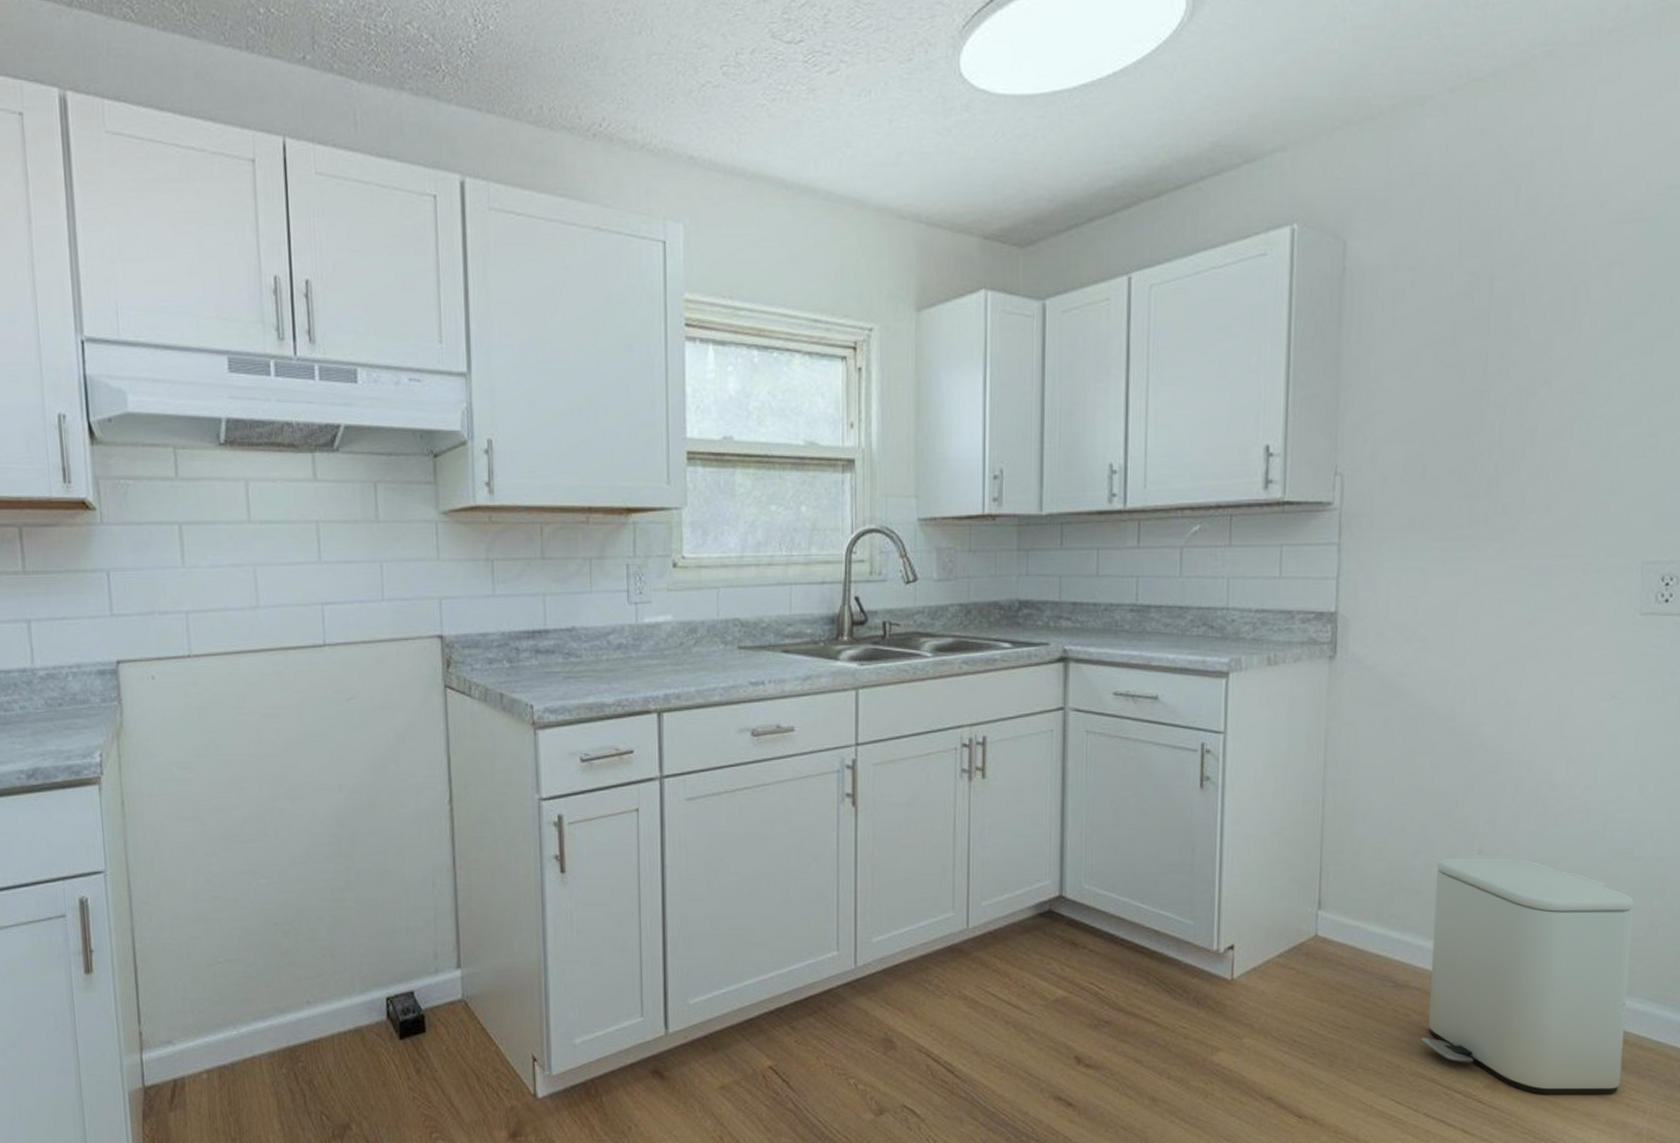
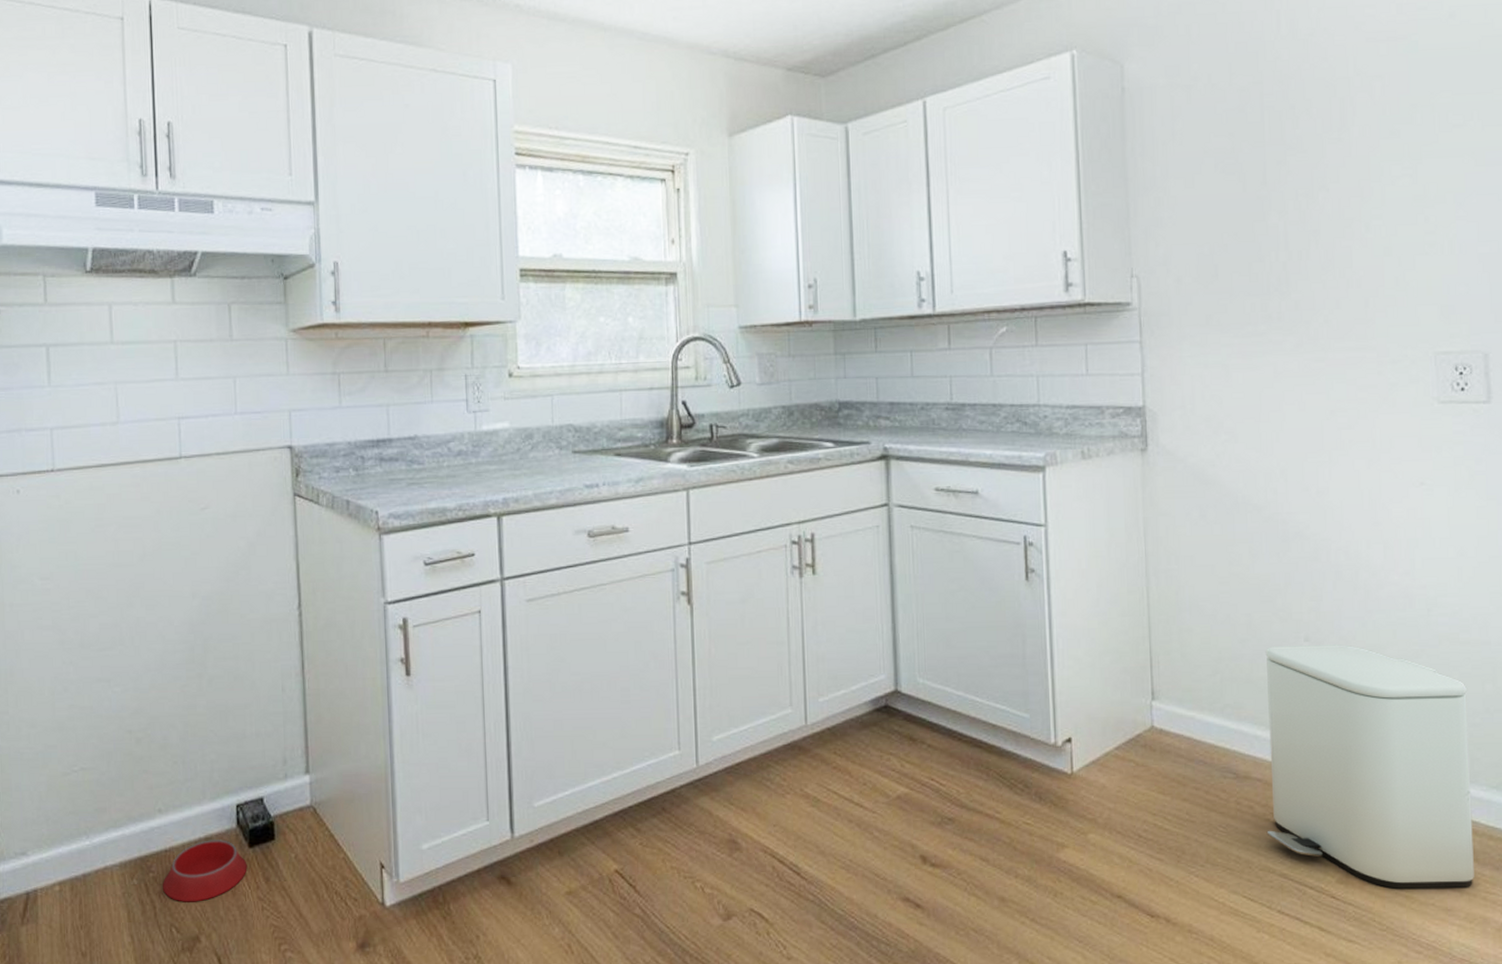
pet bowl: none [312,1031,398,1091] -> present [163,840,247,902]

